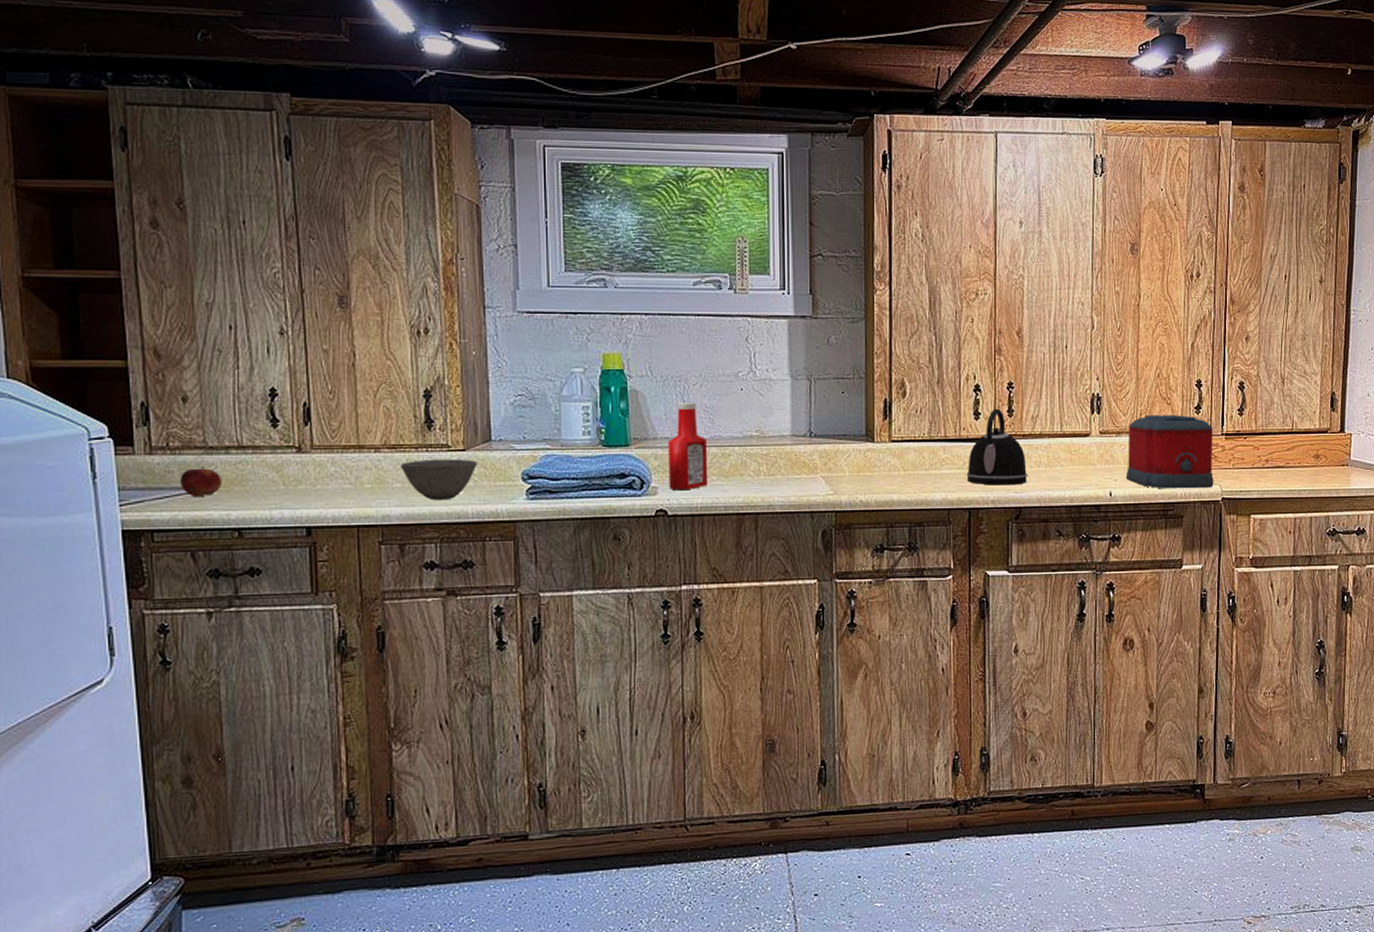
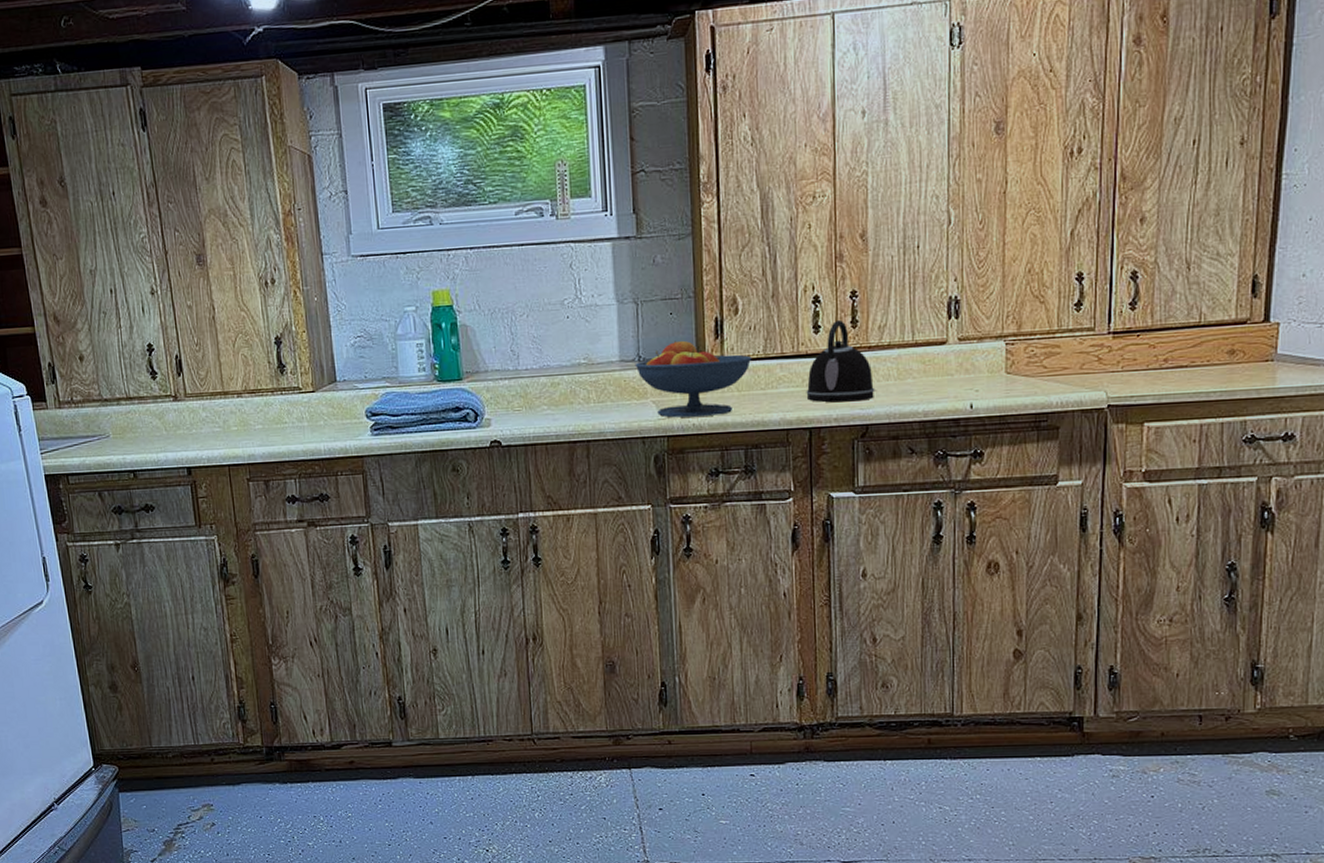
fruit: present [179,466,223,497] -> none [84,417,117,444]
bowl: present [400,459,477,501] -> none [260,400,326,440]
ketchup bottle: present [668,402,708,491] -> none [499,333,539,421]
fruit bowl: none [806,419,918,494] -> present [635,340,752,418]
toaster: present [1125,415,1214,489] -> none [989,314,1098,398]

